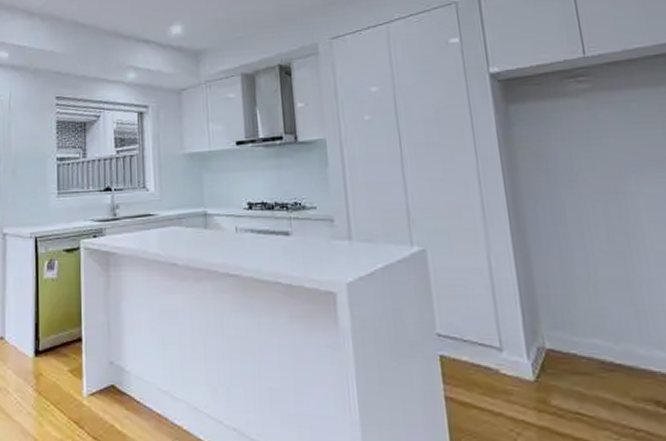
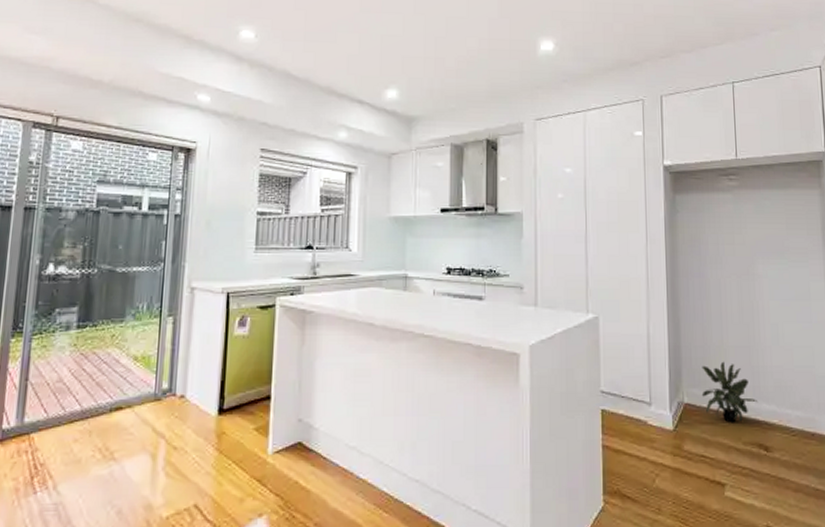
potted plant: none [564,298,647,374] -> present [701,361,757,423]

